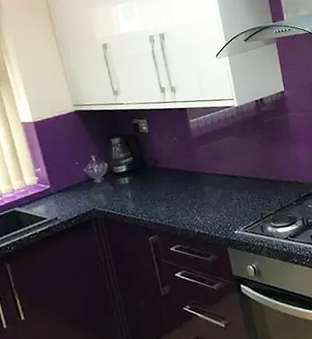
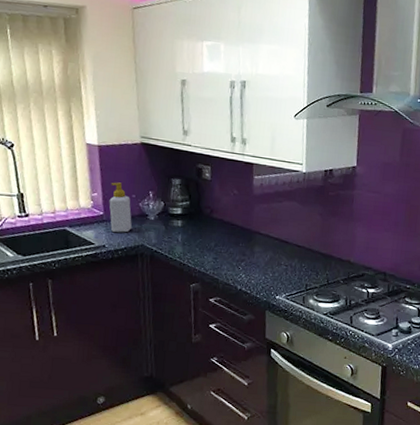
soap bottle: none [52,153,80,203] -> present [109,182,132,233]

